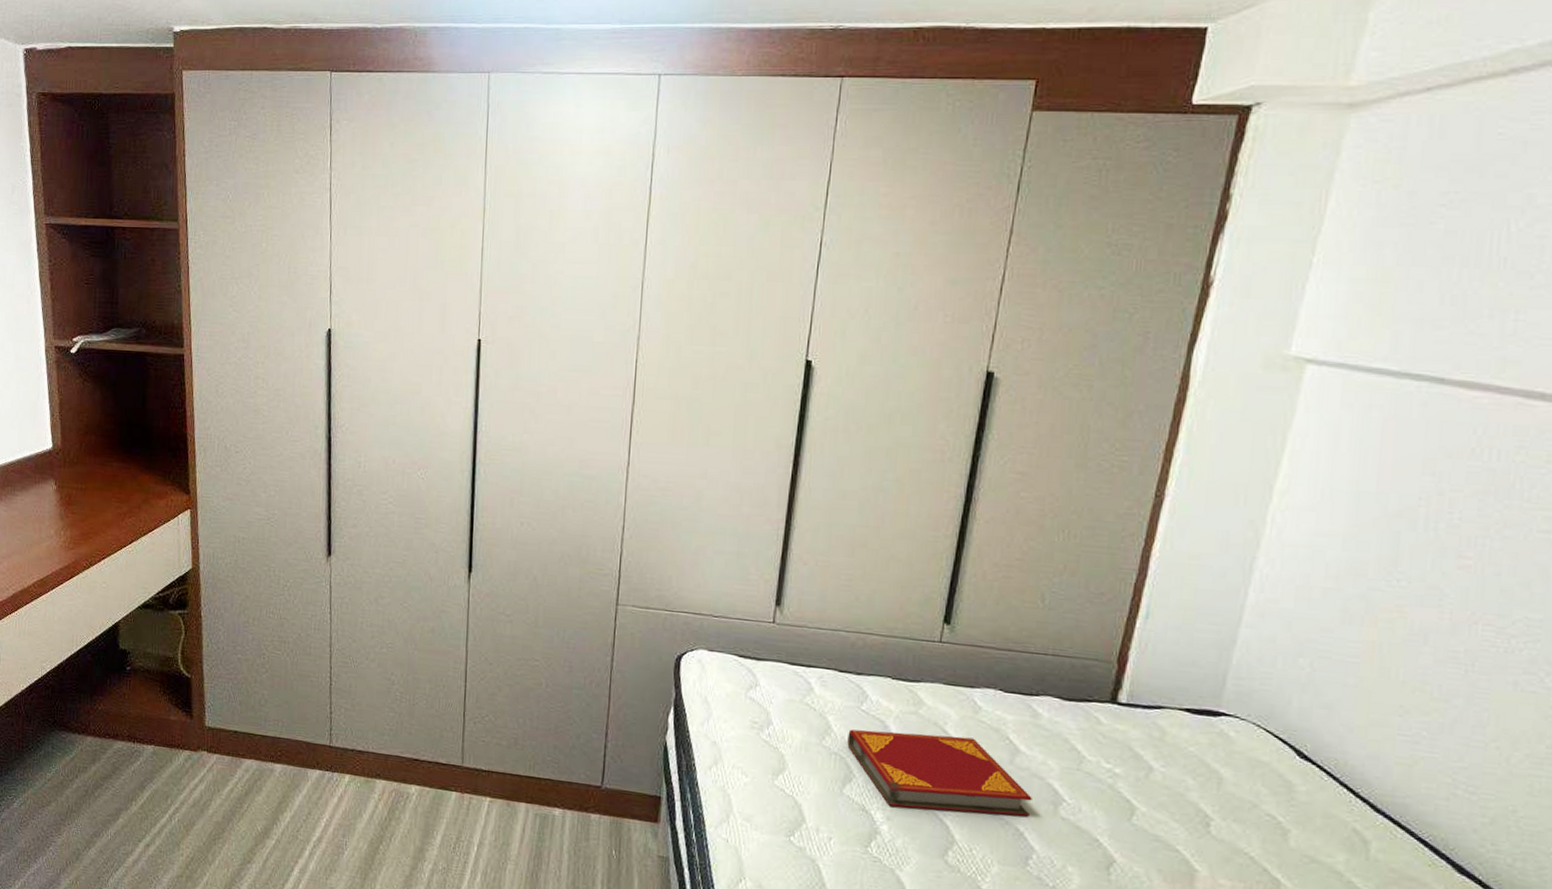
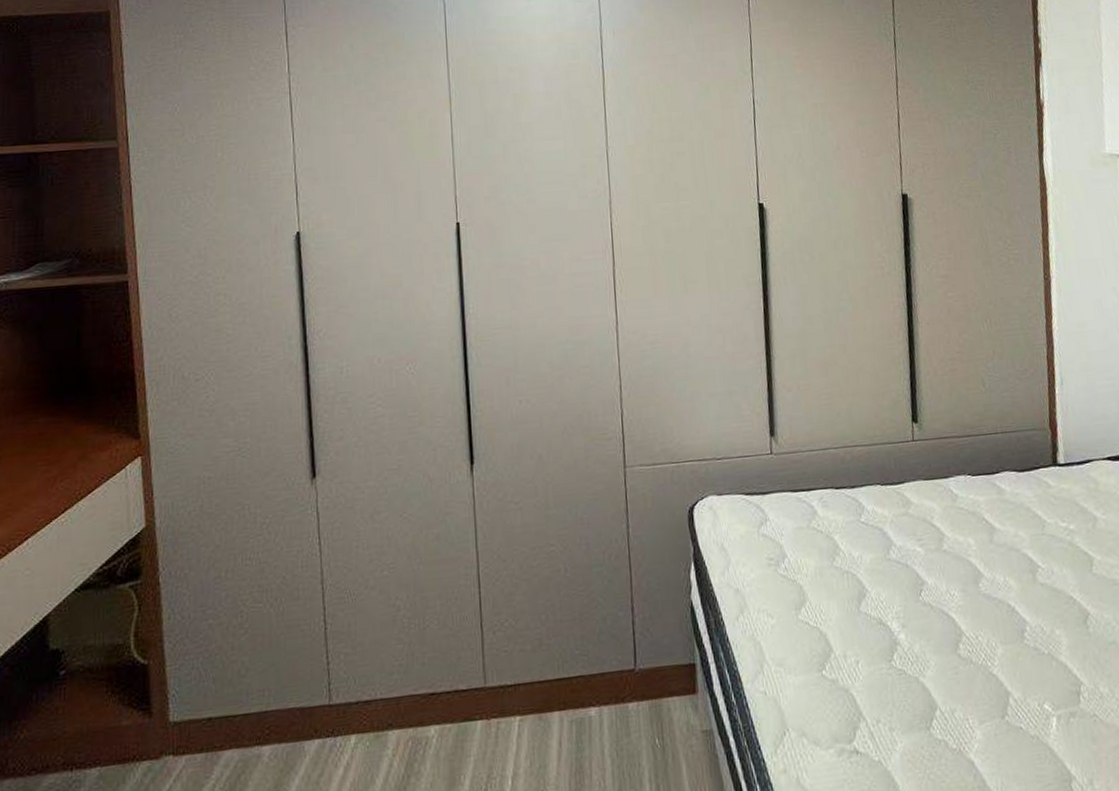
hardback book: present [847,729,1032,817] -> none [854,526,1015,614]

